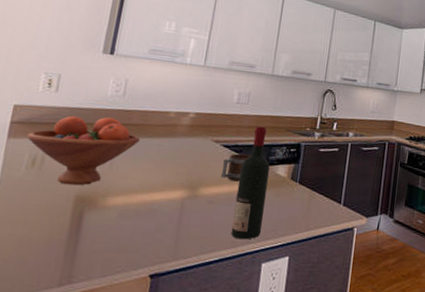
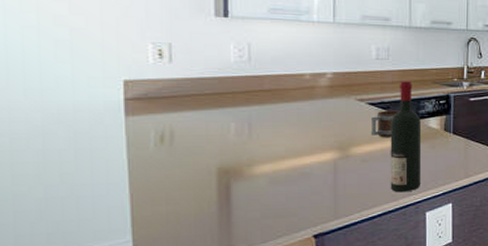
fruit bowl: present [26,115,141,186] -> none [146,85,278,158]

